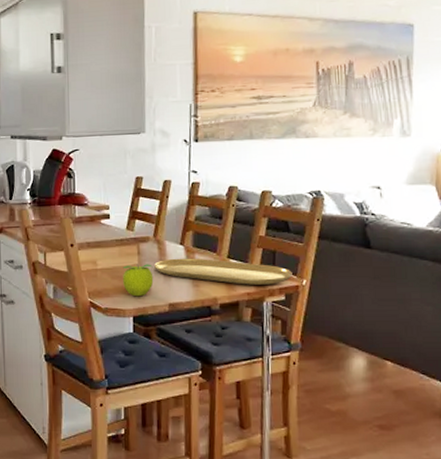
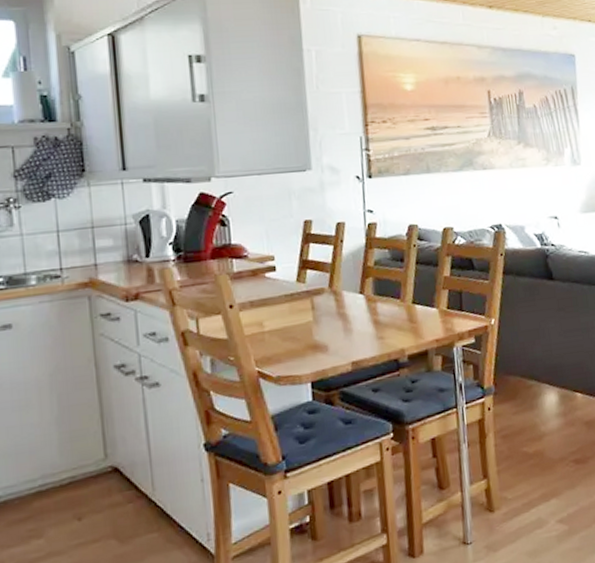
fruit: present [123,264,154,297] -> none [295,319,333,359]
placemat: present [154,258,292,285] -> none [332,306,481,332]

